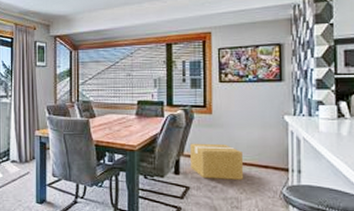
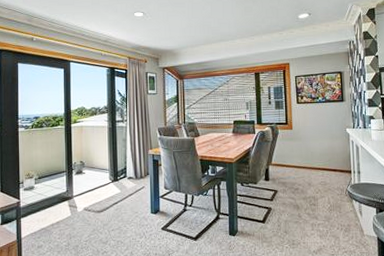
cardboard box: present [190,143,244,180] -> none [277,153,319,183]

